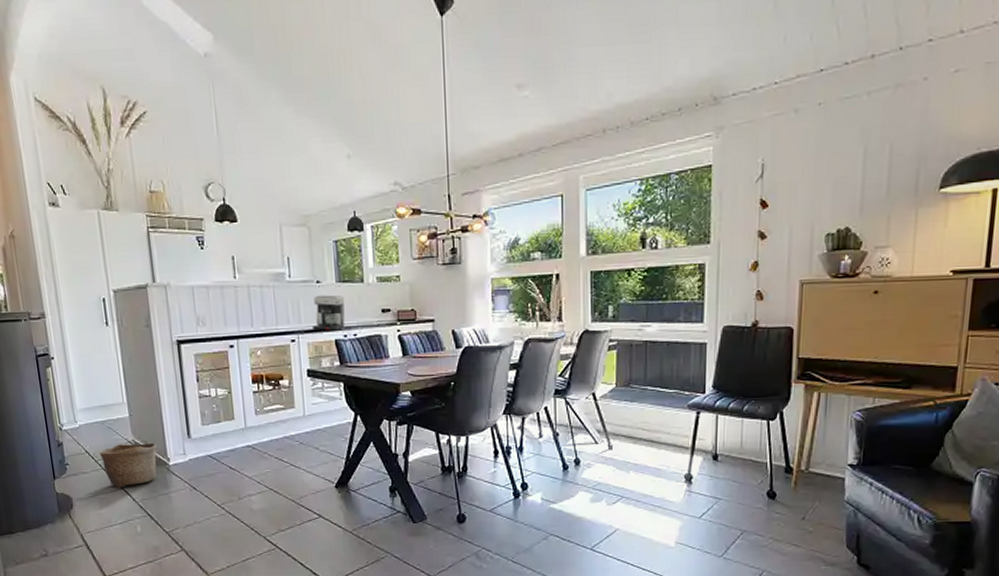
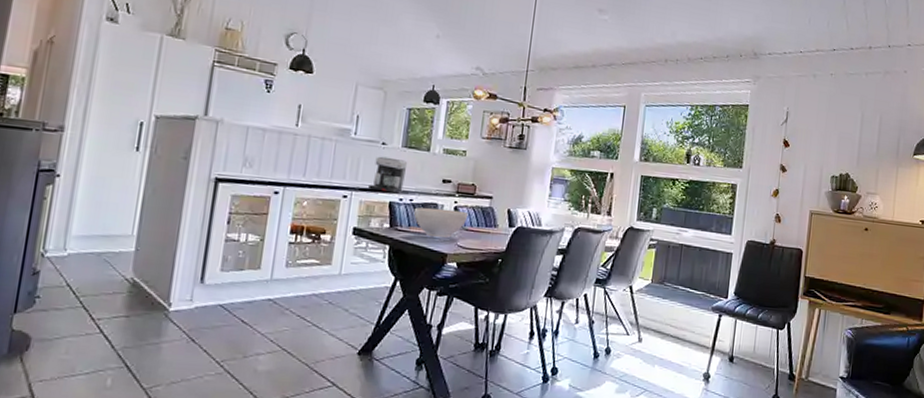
basket: present [99,443,157,489] -> none [83,281,160,333]
bowl: none [359,338,414,369] -> present [413,207,469,239]

